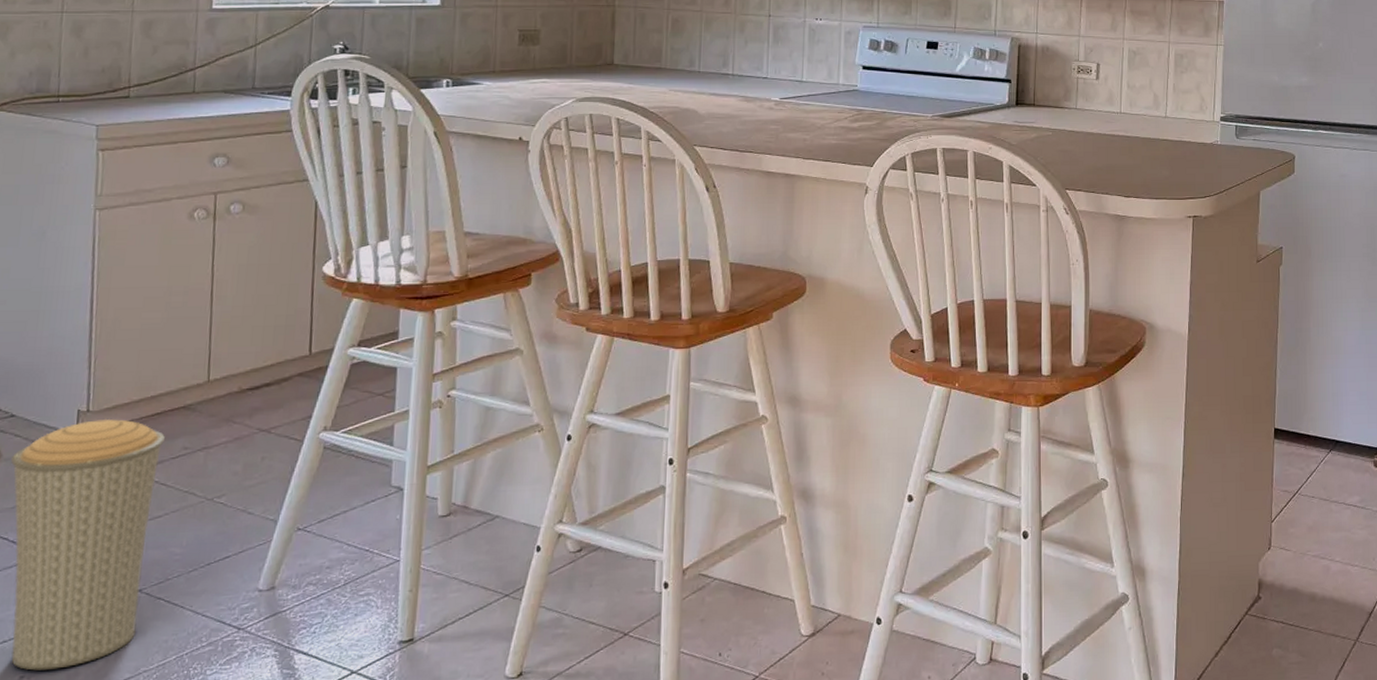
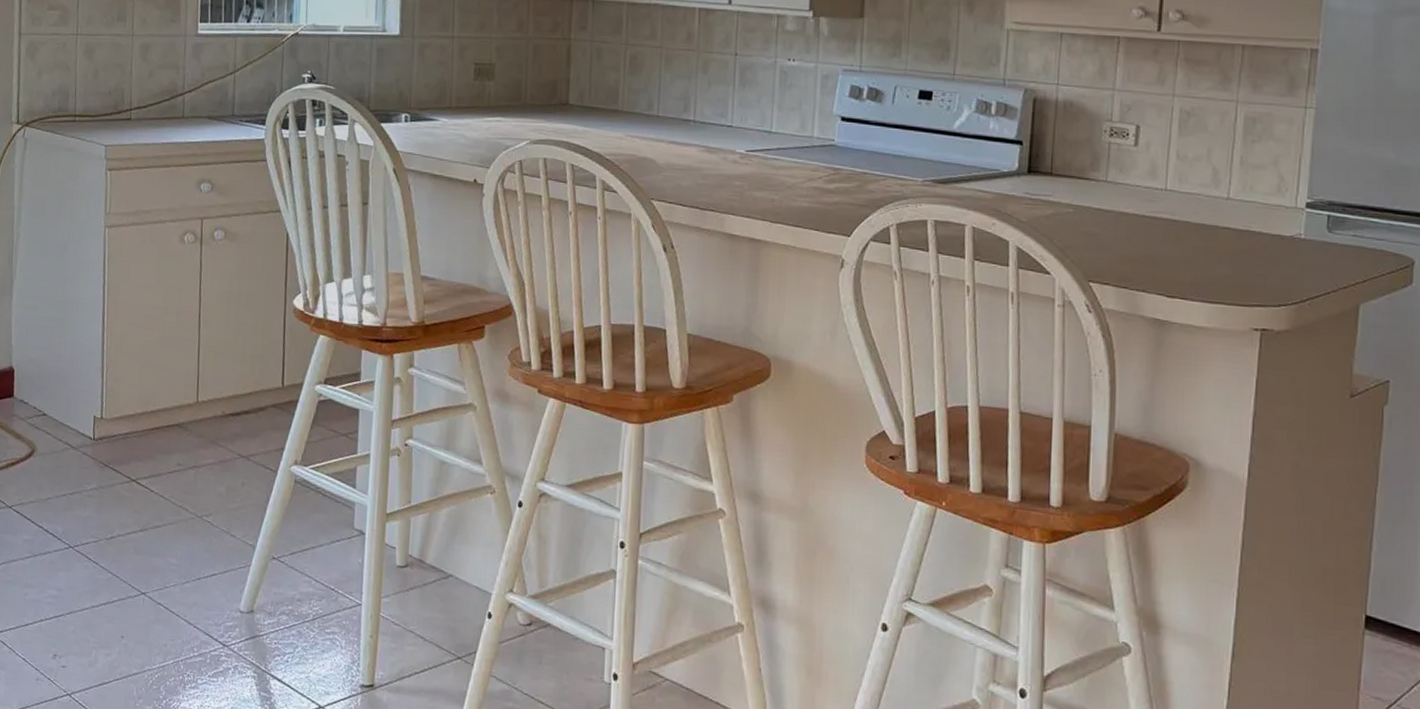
trash can: present [11,418,165,671] -> none [44,427,163,654]

